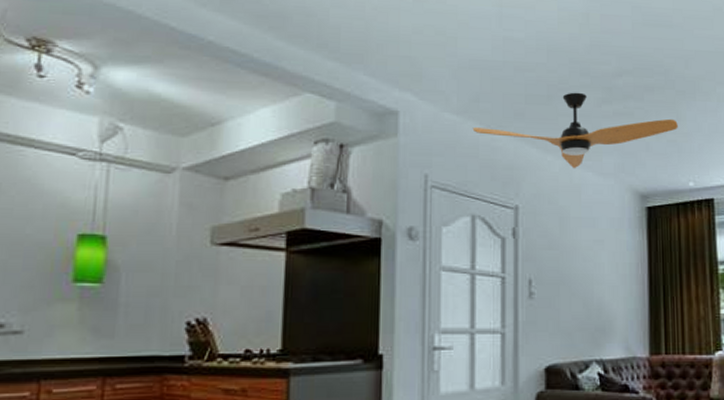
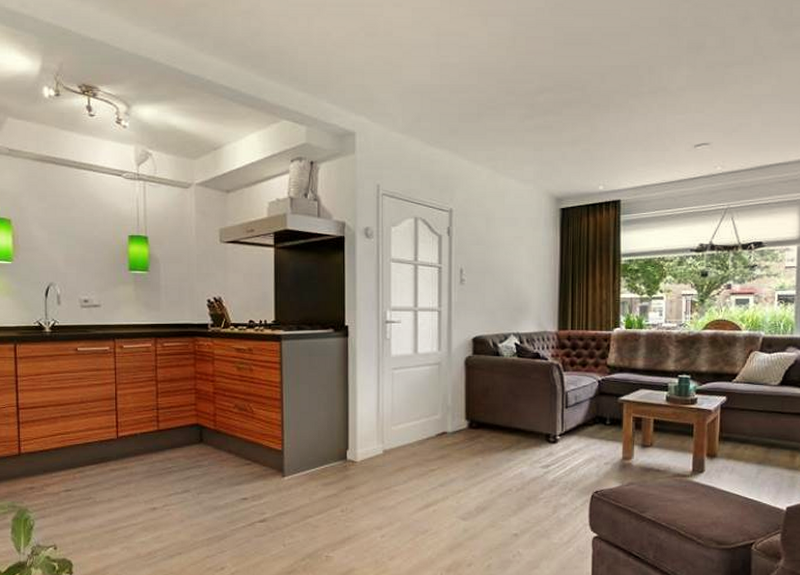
electric fan: present [472,92,678,169] -> none [415,109,592,177]

